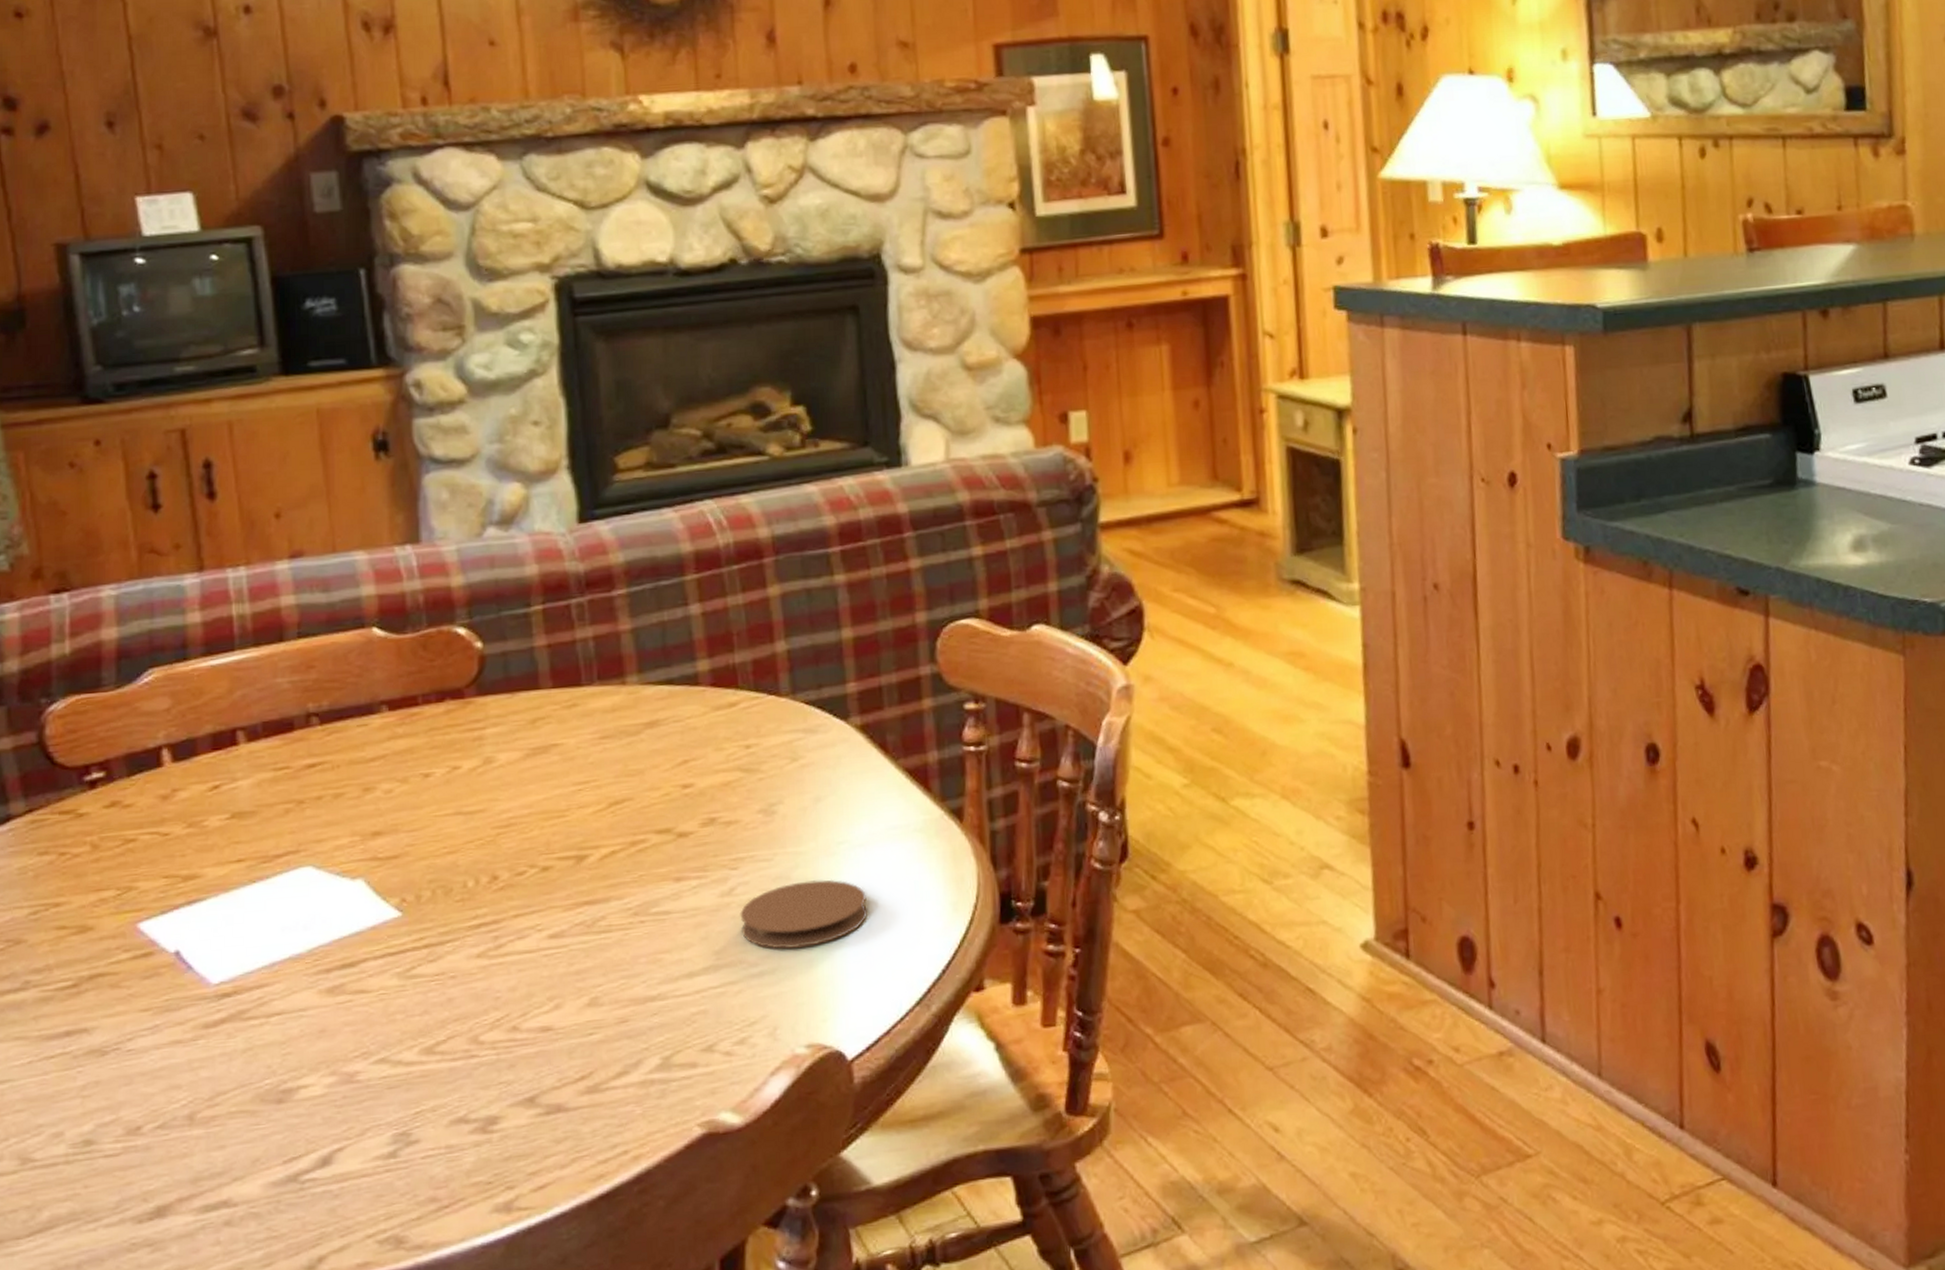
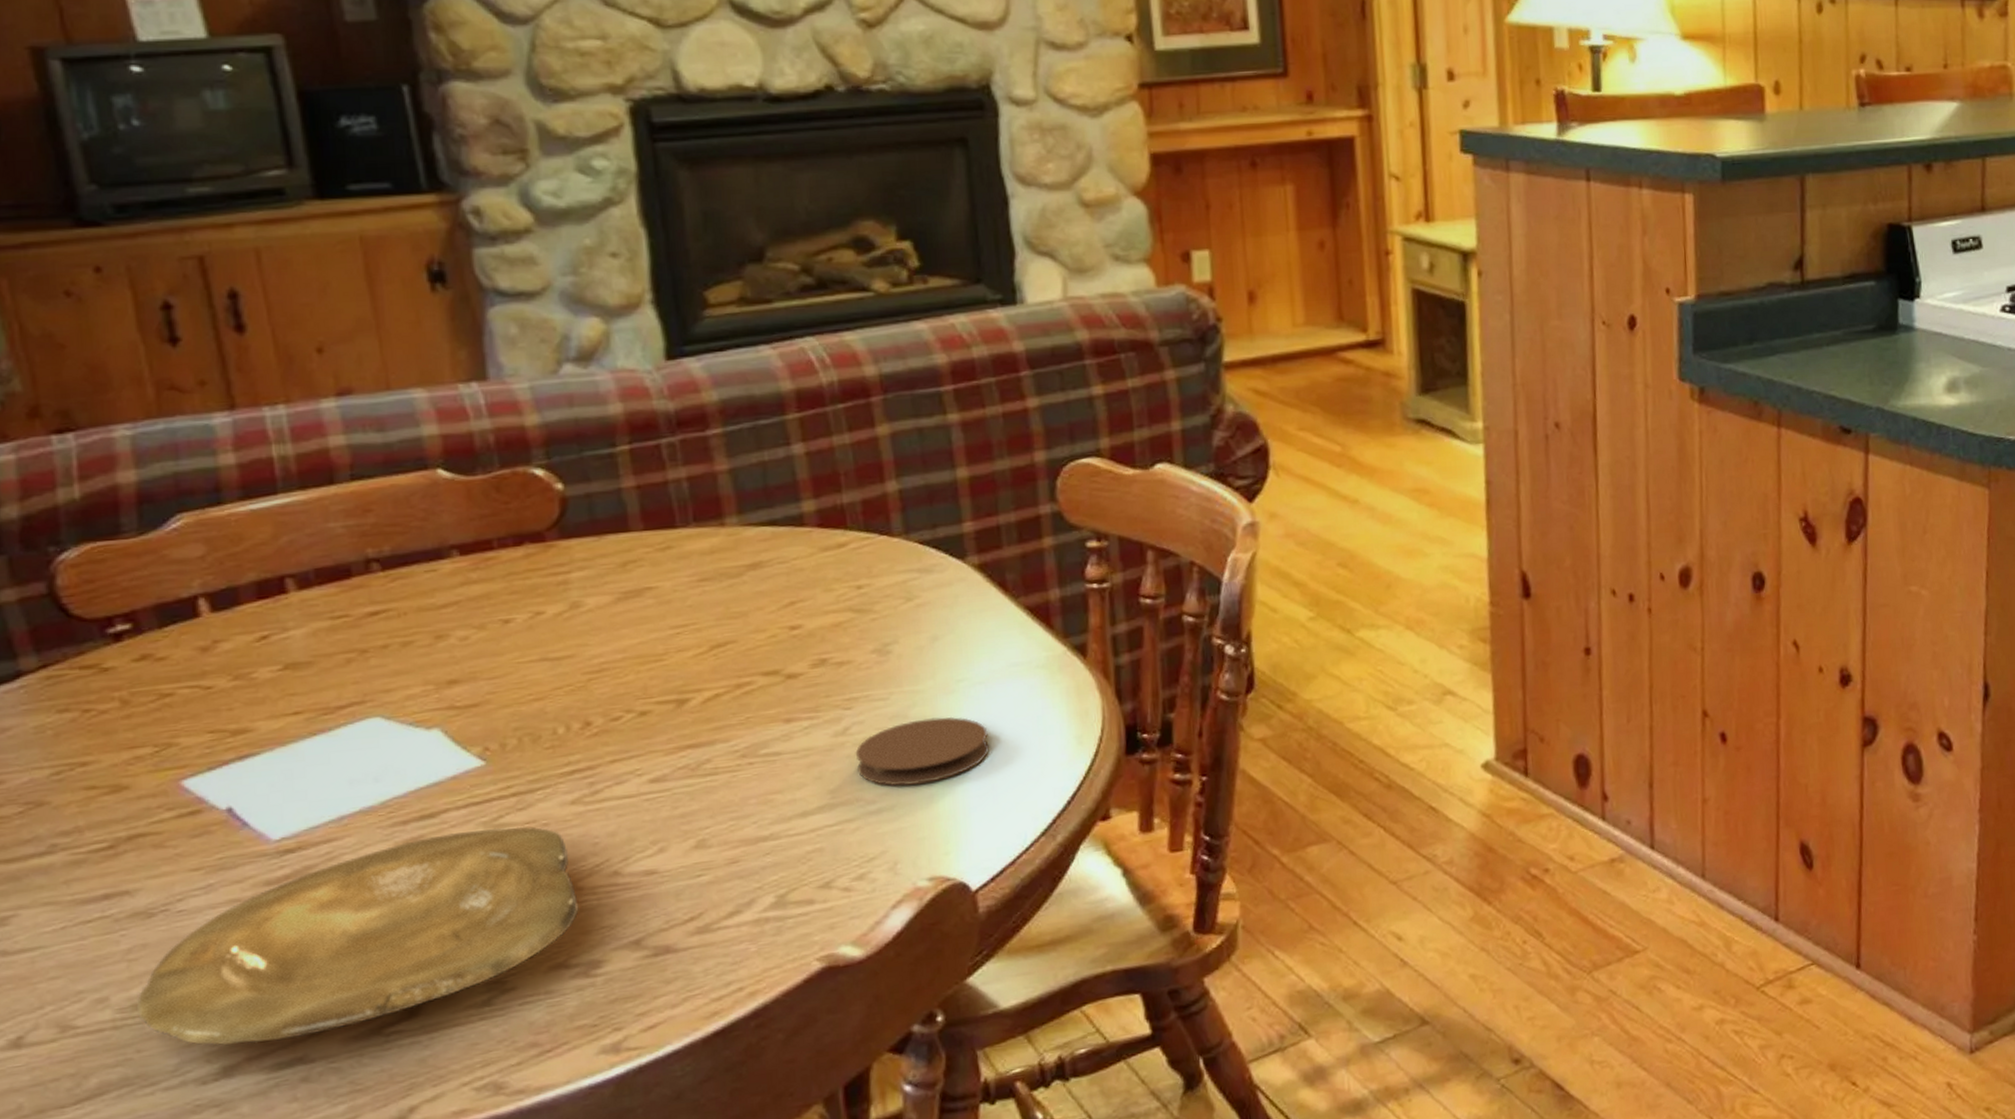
plate: none [88,978,480,1186] -> present [137,826,579,1046]

